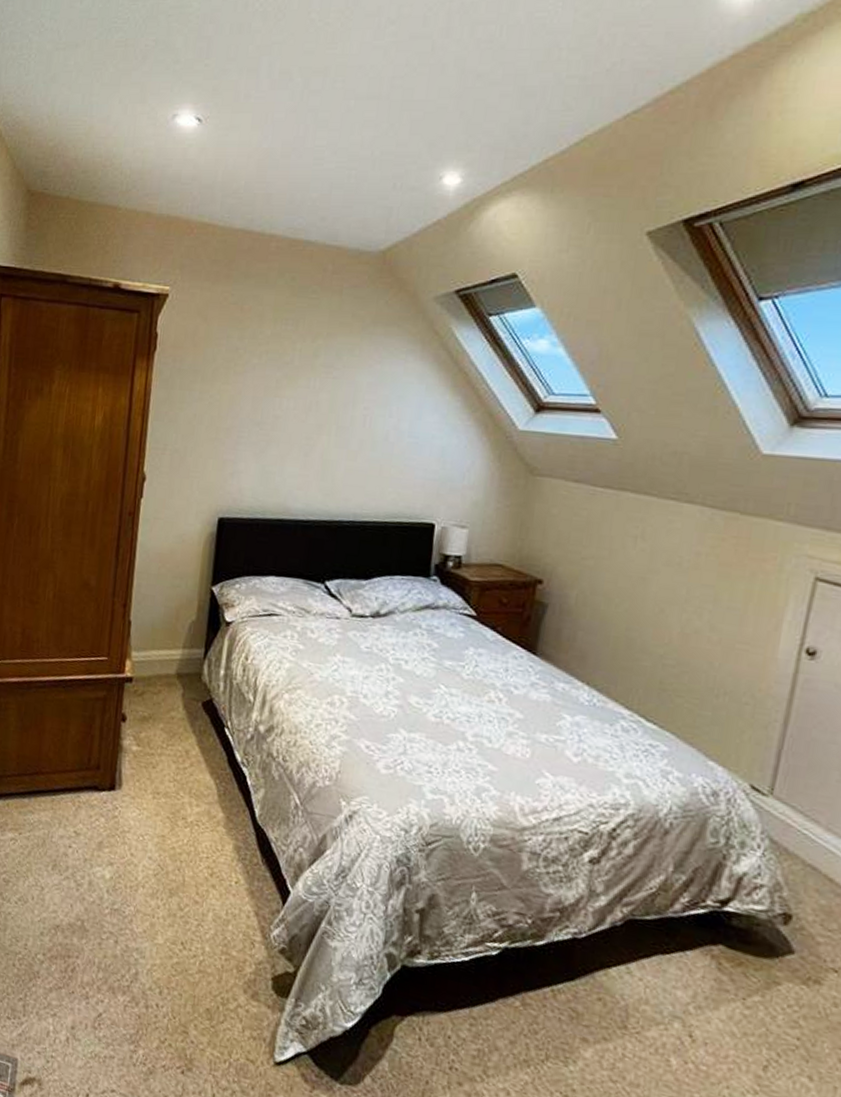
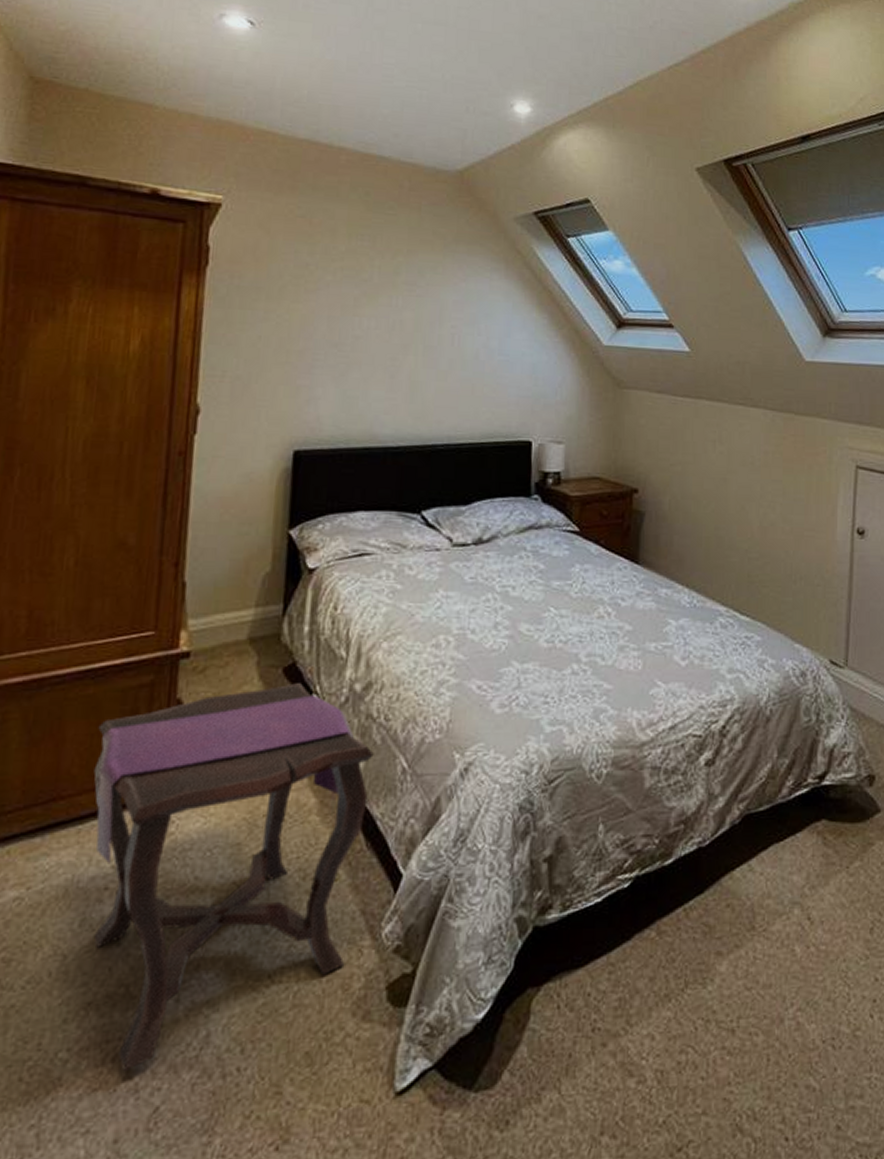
side table: none [61,715,272,982] -> present [93,683,374,1071]

